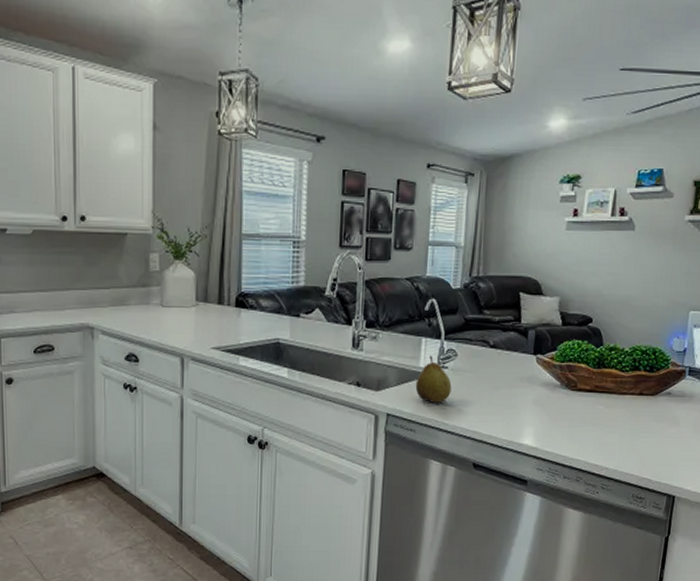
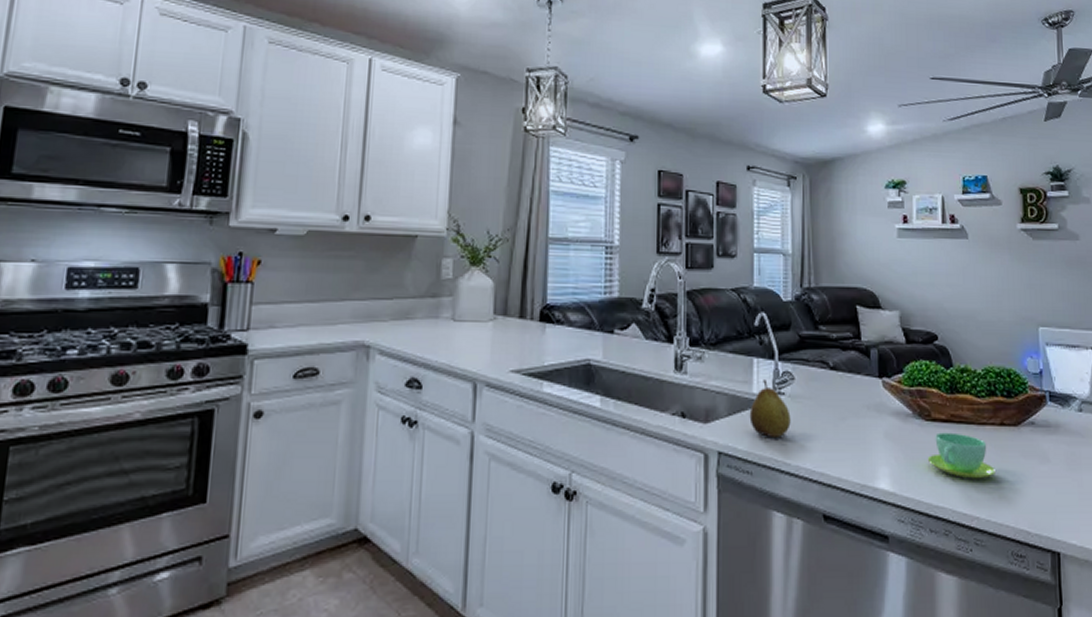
cup: none [569,400,630,438] -> present [927,432,997,479]

